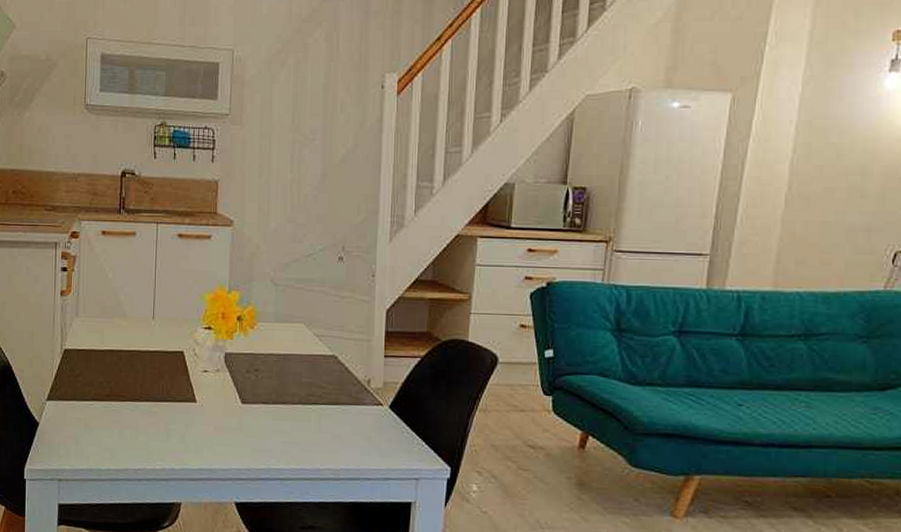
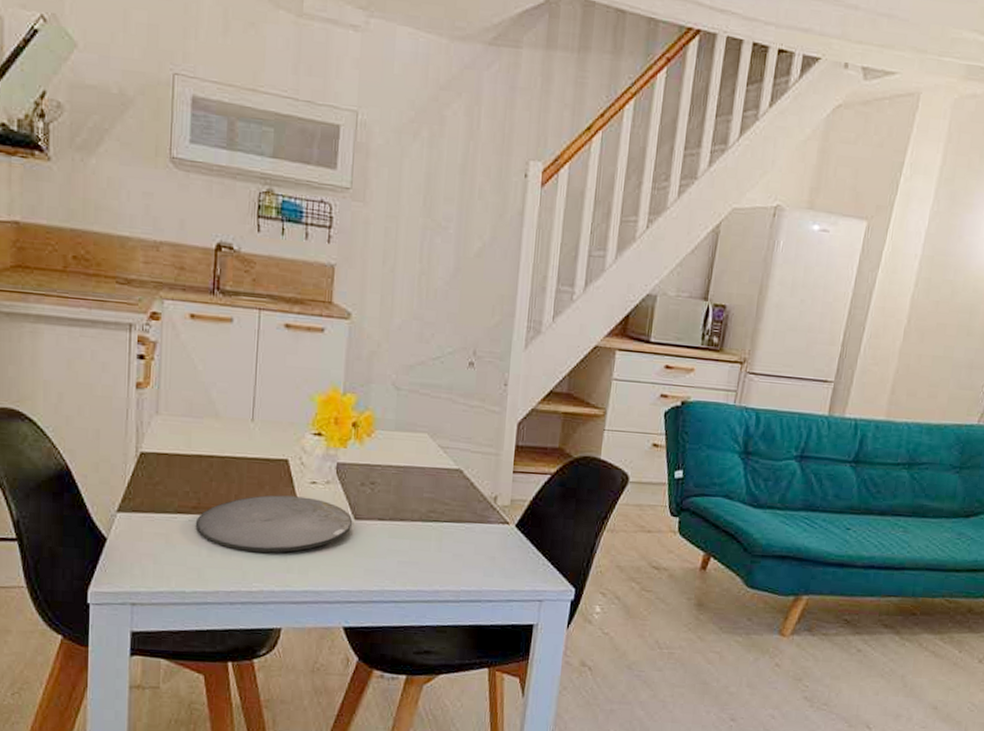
plate: none [108,383,240,434] -> present [195,495,353,553]

